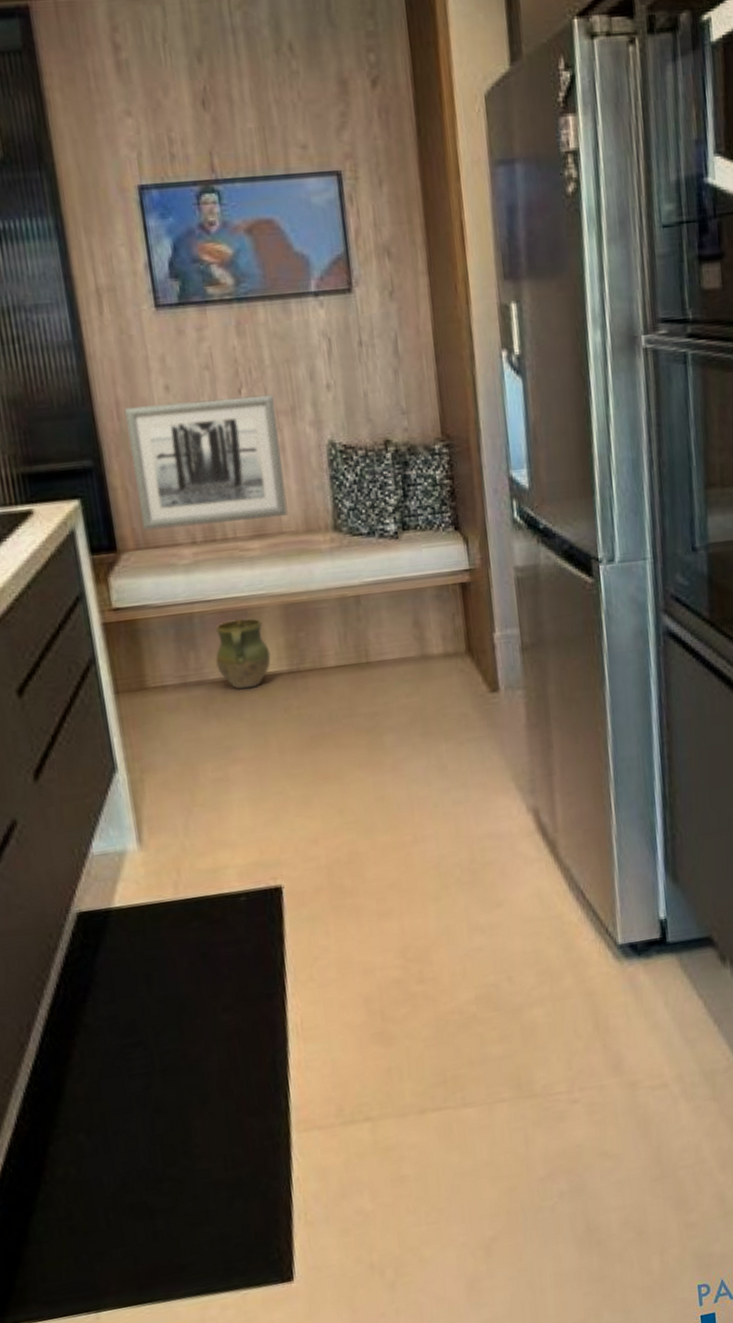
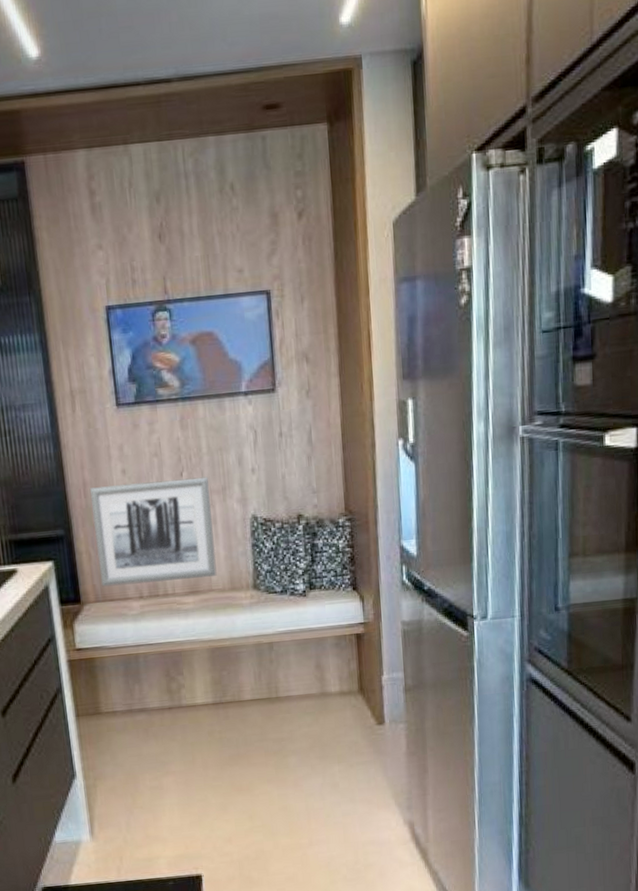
ceramic jug: present [215,618,271,690] -> none [155,659,199,716]

